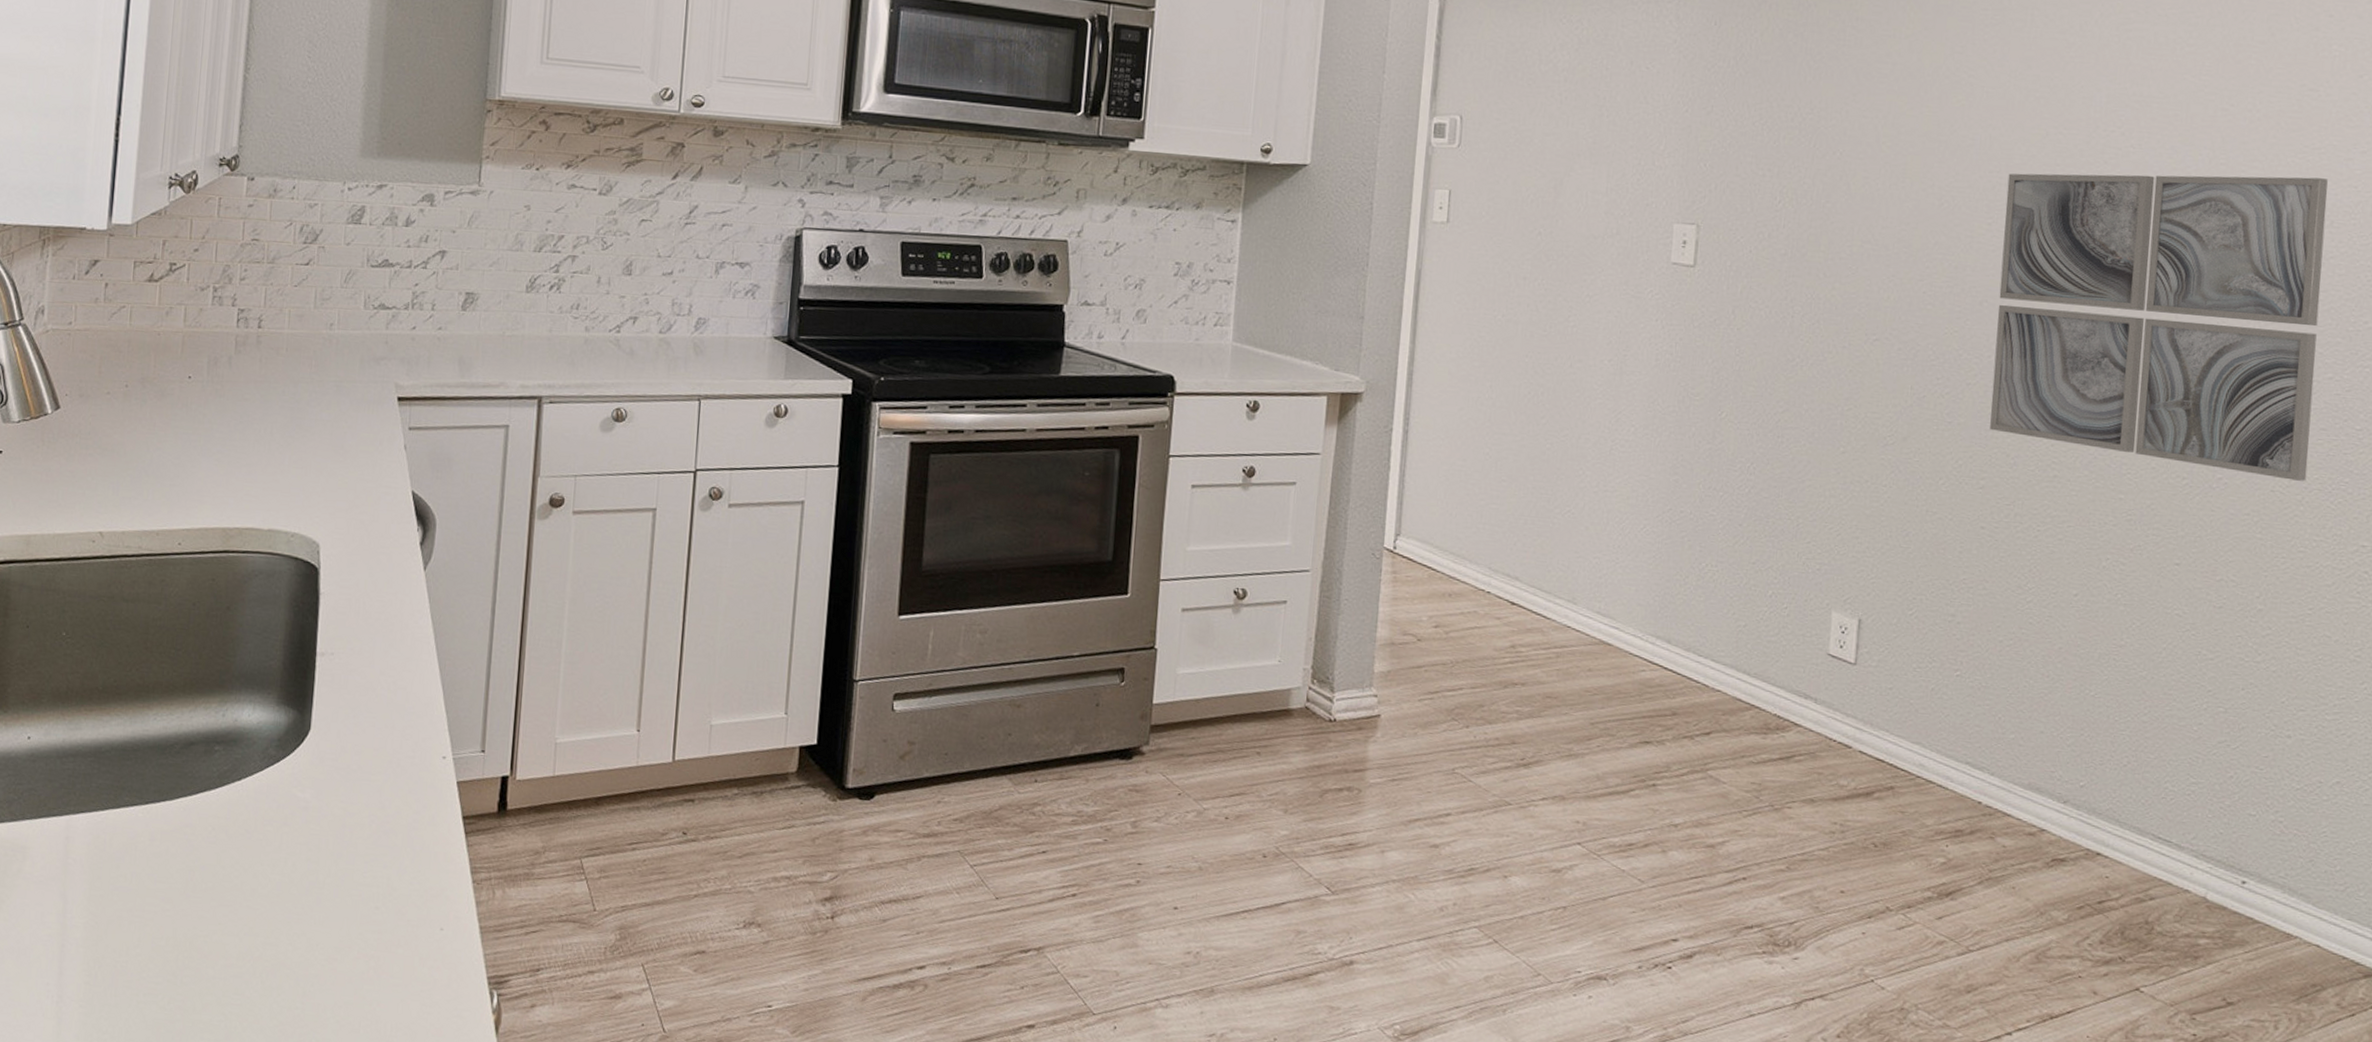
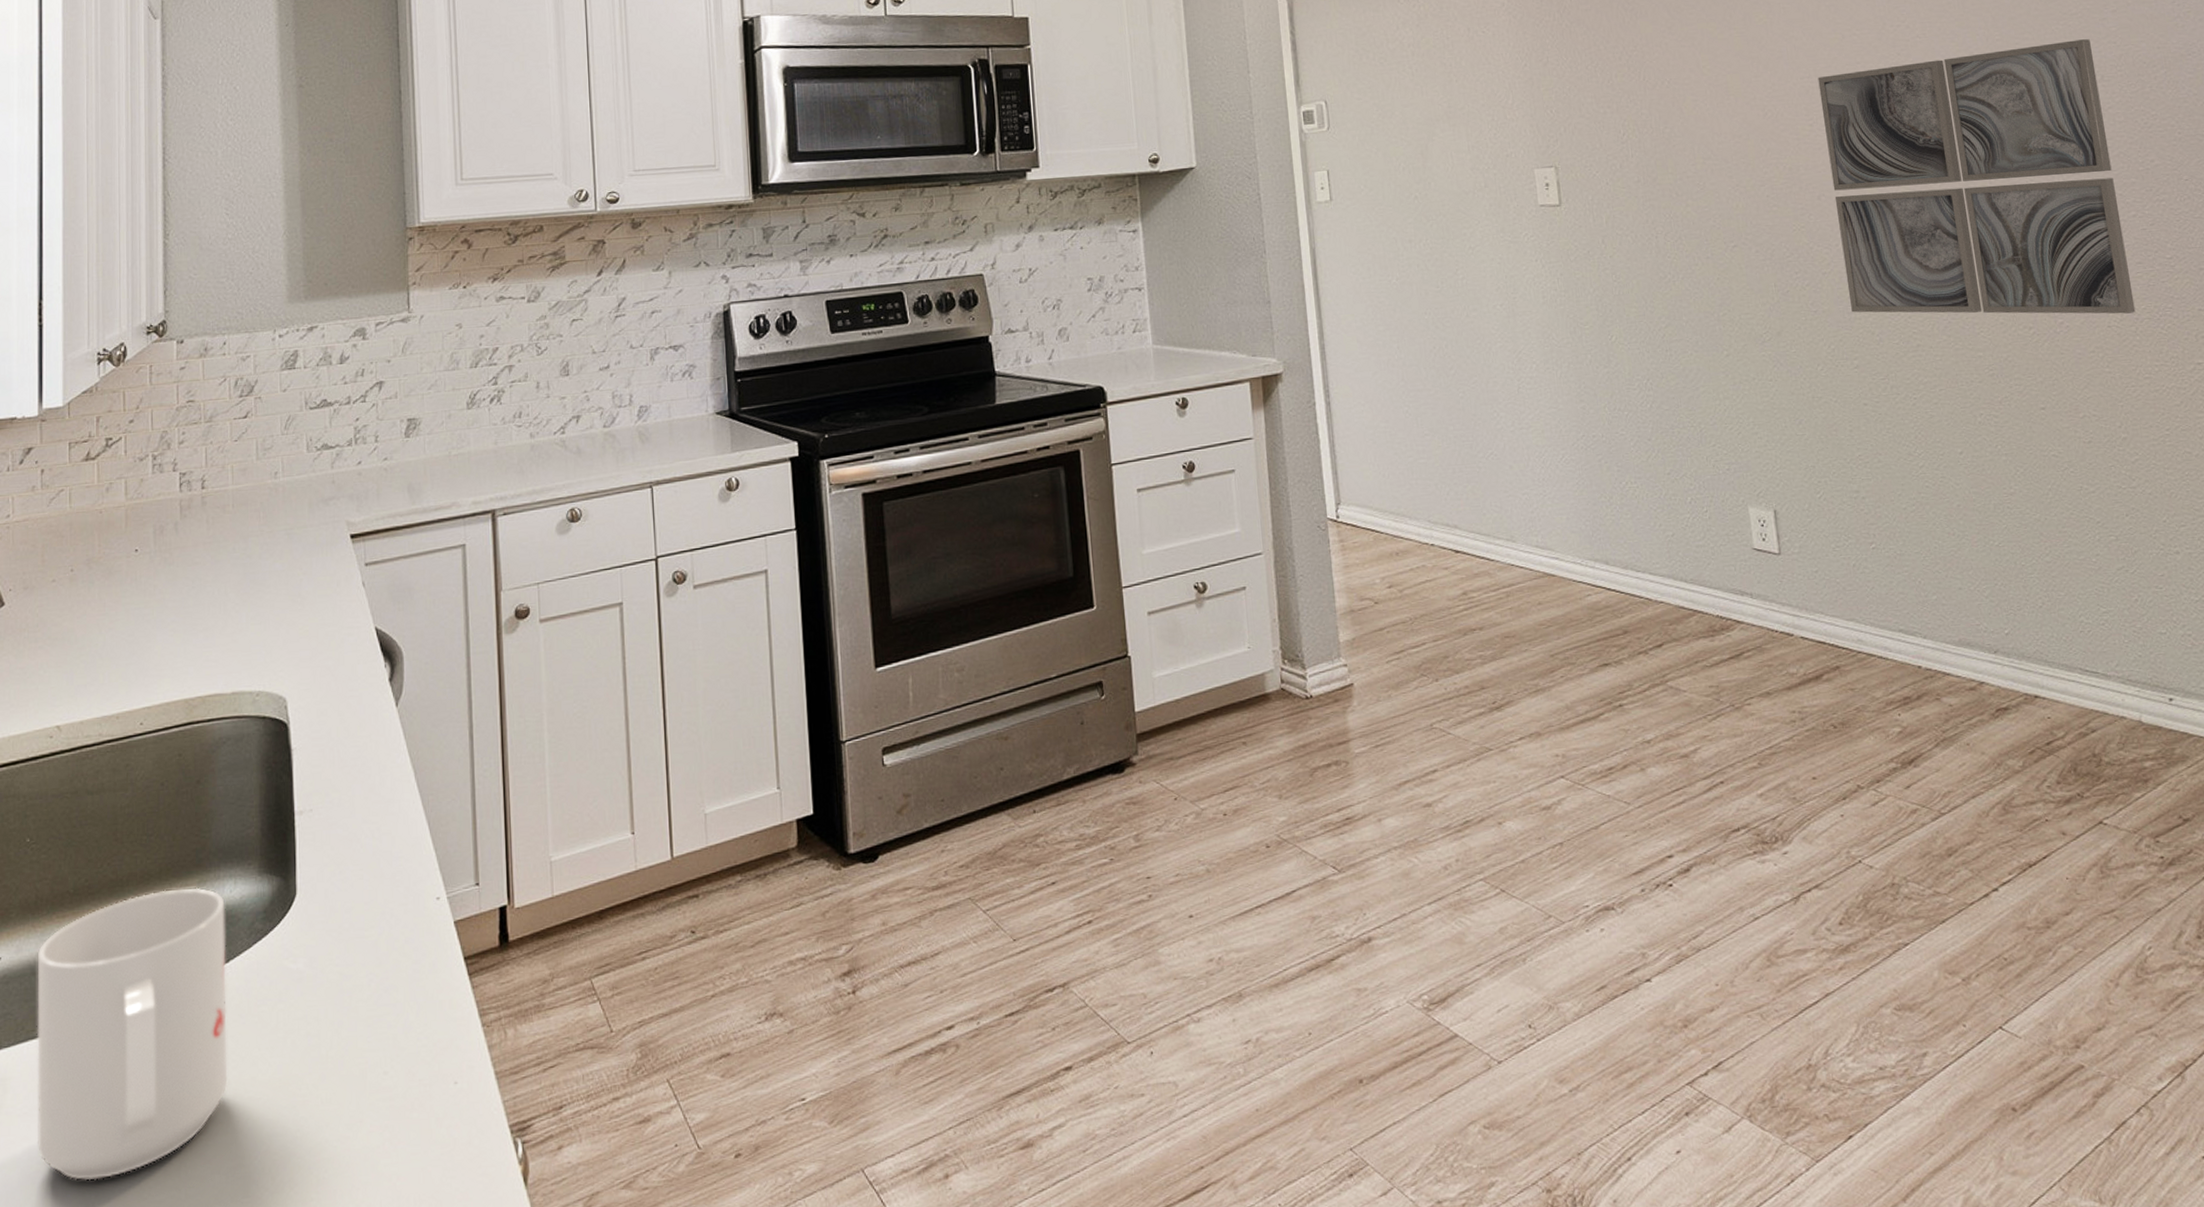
mug: none [50,703,243,954] -> present [37,887,228,1181]

